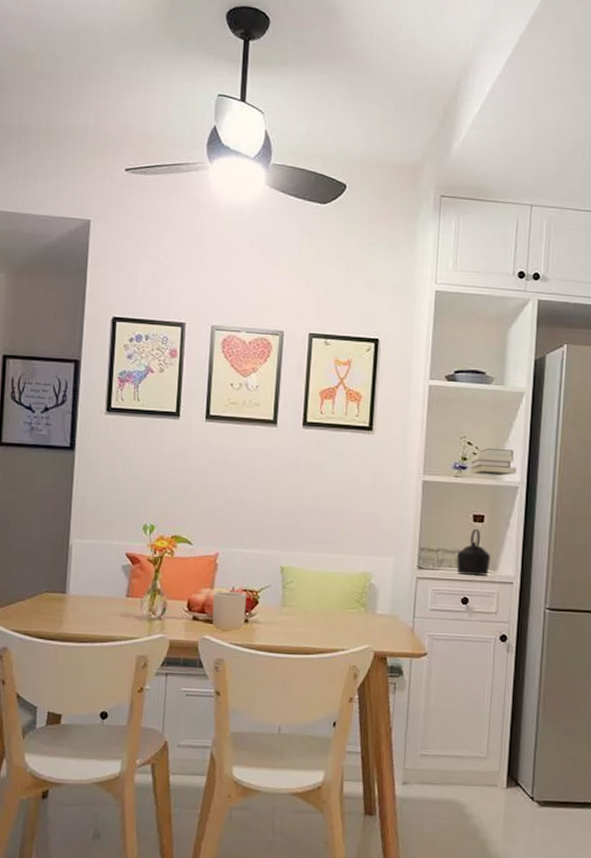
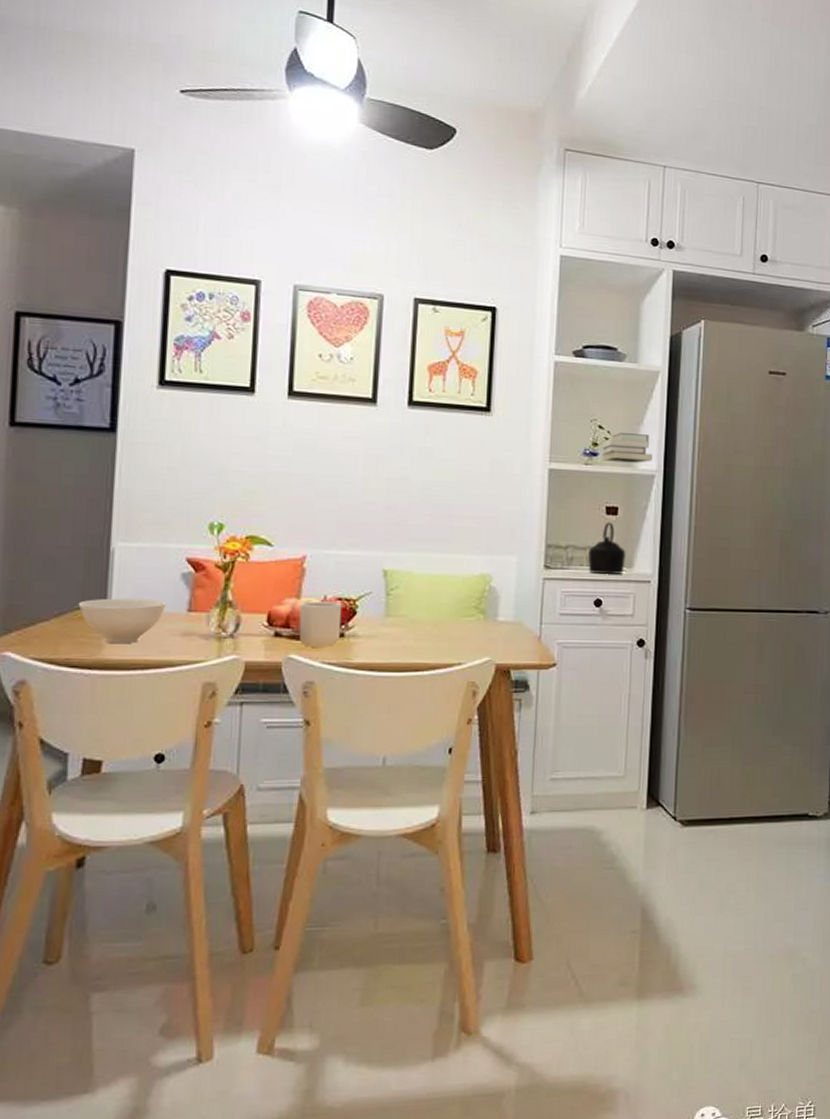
bowl: none [45,584,110,622] -> present [78,598,166,644]

